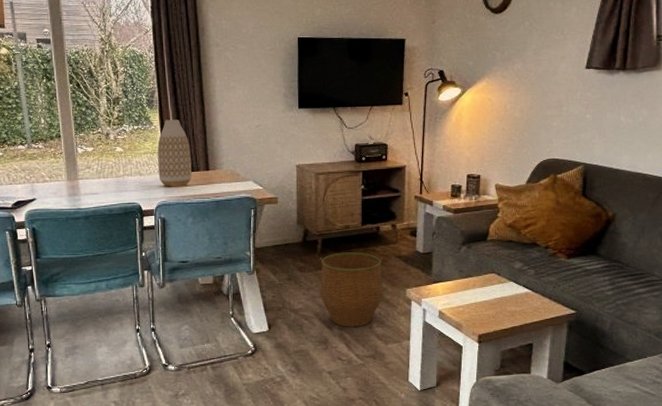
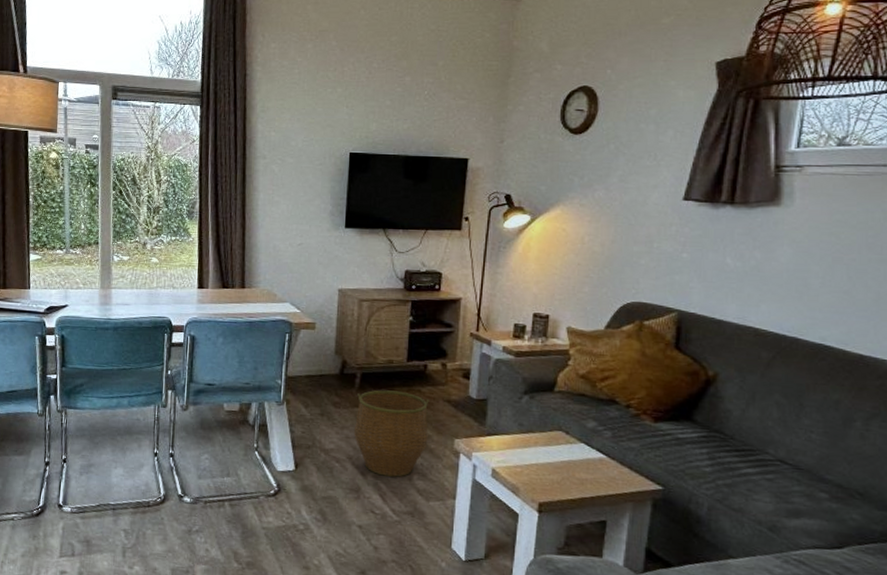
vase: present [157,119,192,187] -> none [192,232,228,304]

